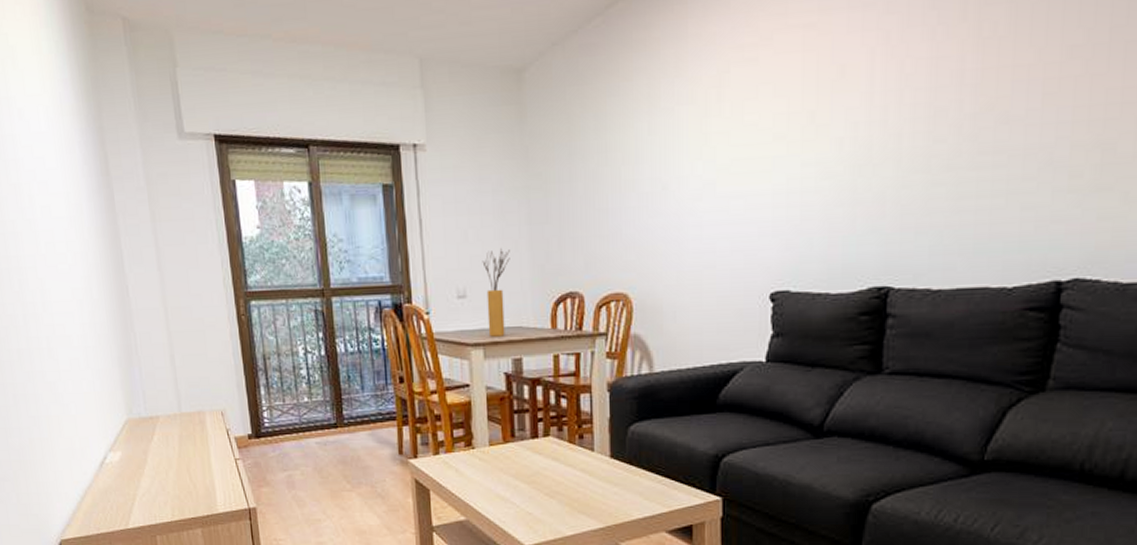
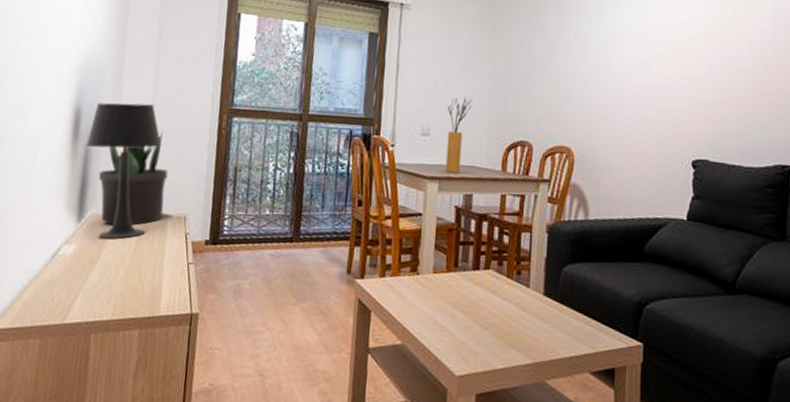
table lamp: none [104,297,185,443] -> present [85,103,161,240]
planter: none [125,324,200,429] -> present [98,131,168,225]

